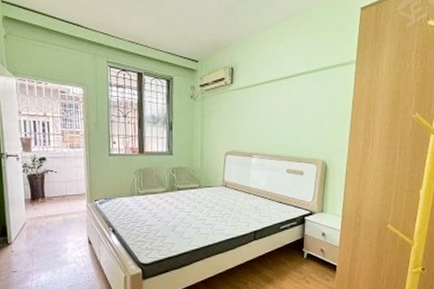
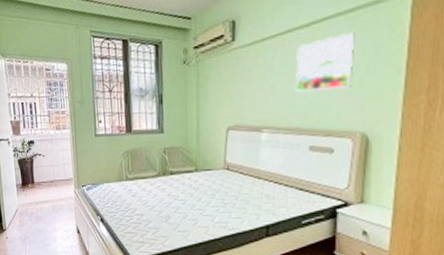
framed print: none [277,87,319,128] -> present [295,33,355,92]

